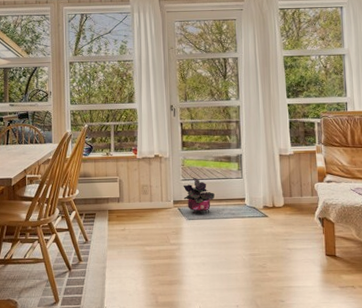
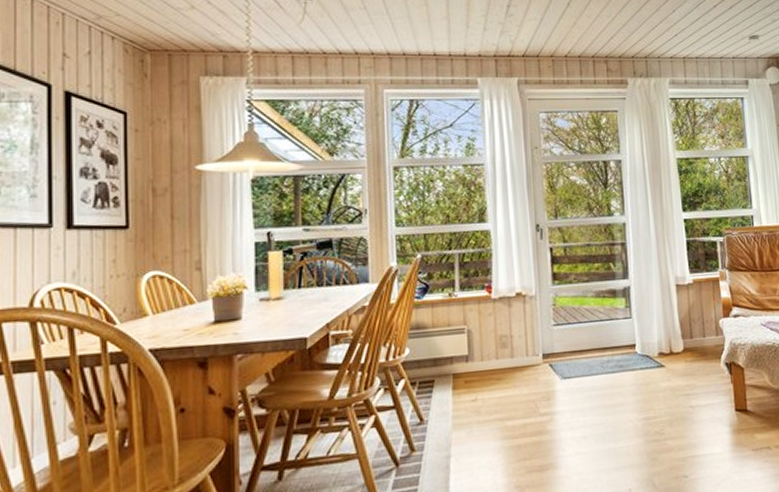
potted plant: present [183,177,215,214] -> none [555,320,597,370]

